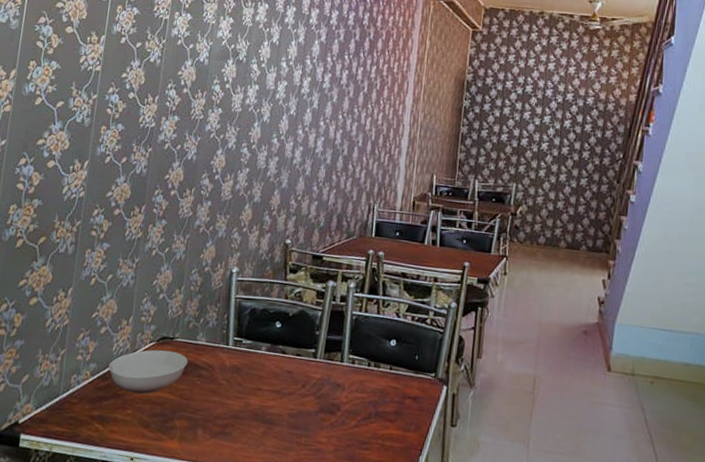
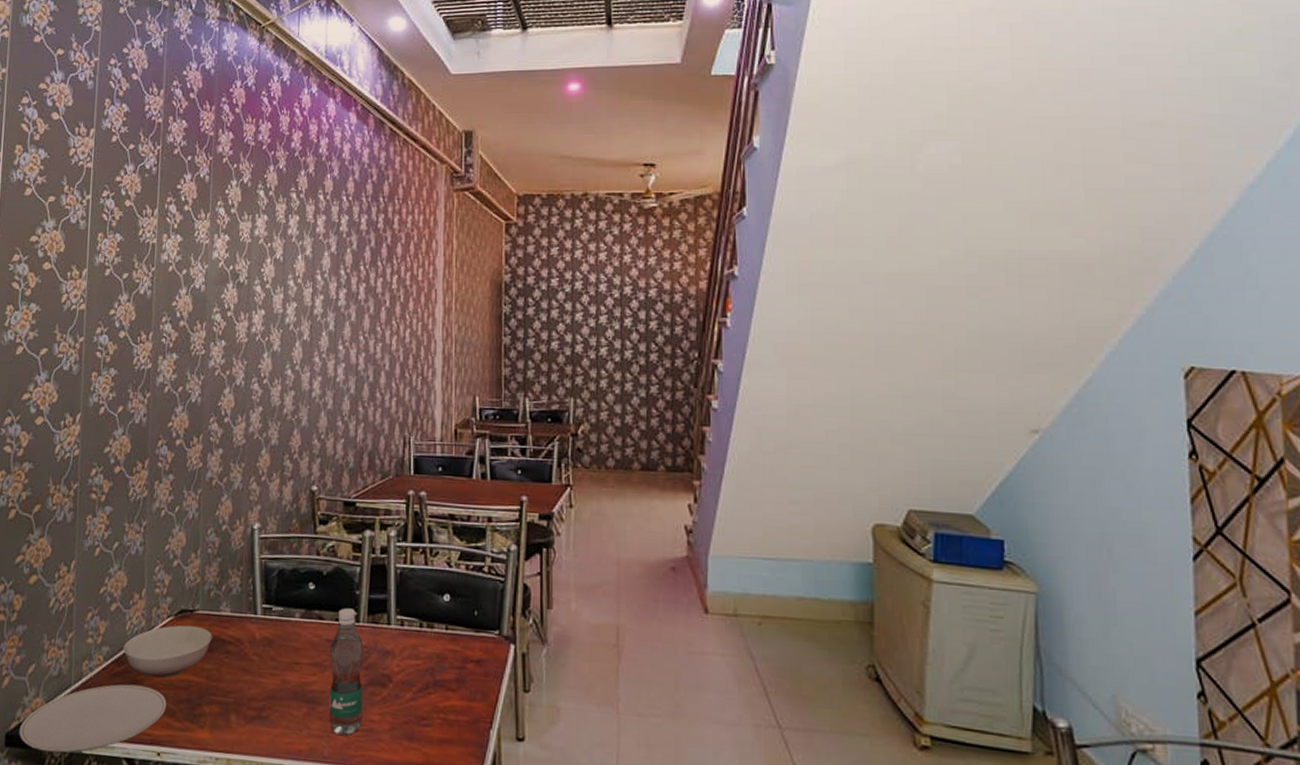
plate: none [9,396,143,453] -> present [19,684,167,753]
bottle: none [283,345,319,454] -> present [328,608,364,736]

